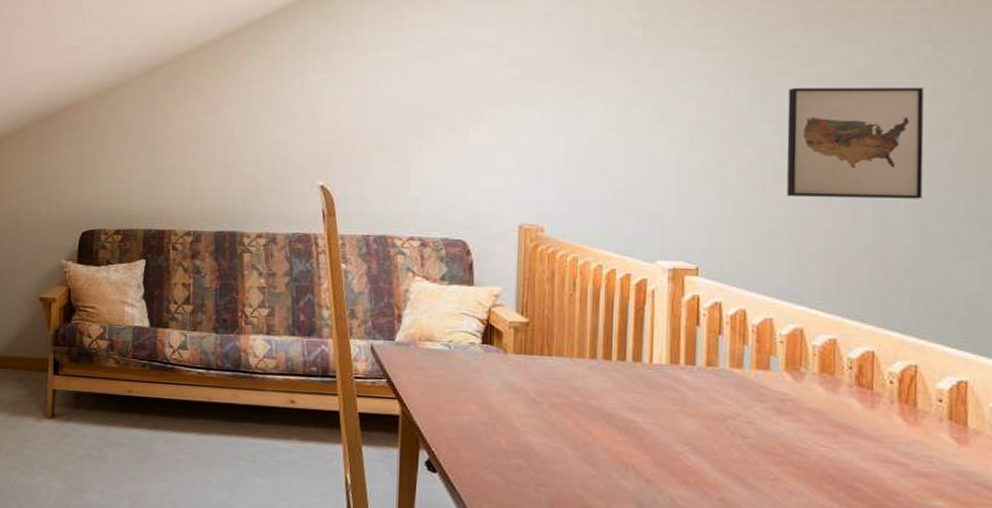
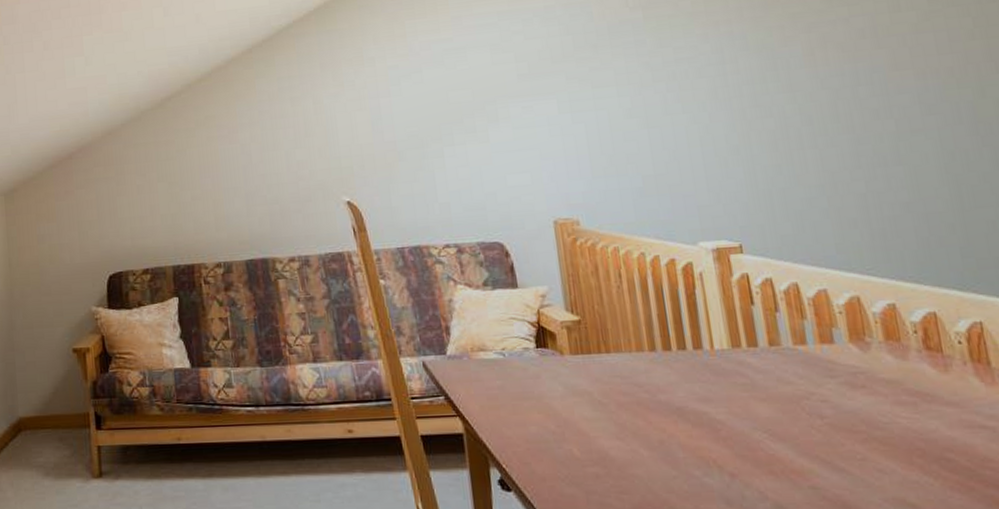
wall art: present [786,87,924,199] -> none [796,42,950,164]

